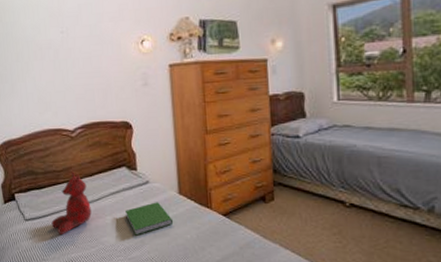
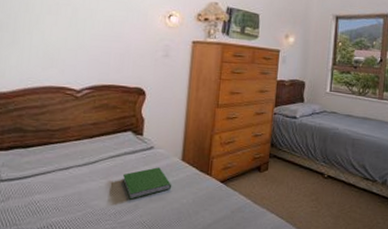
teddy bear: present [51,171,92,234] -> none [33,132,85,197]

